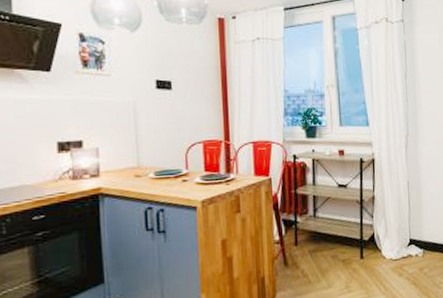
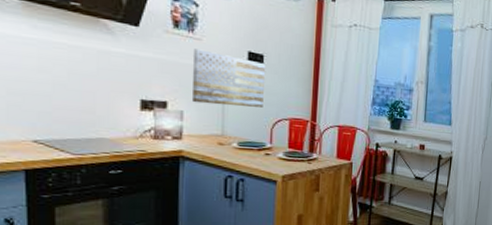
wall art: none [103,84,176,138] -> present [192,48,266,108]

